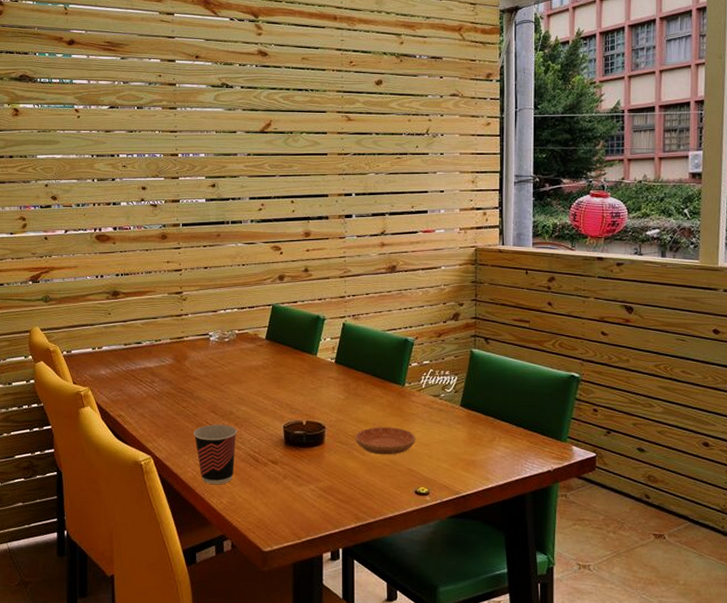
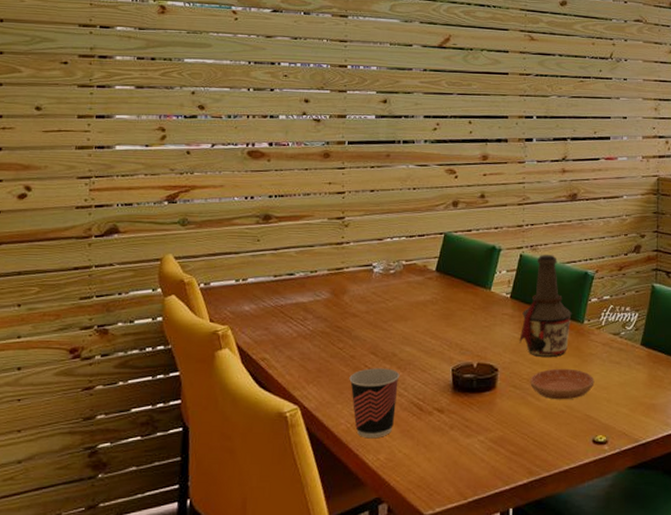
bottle: none [344,323,393,417] -> present [519,255,572,358]

